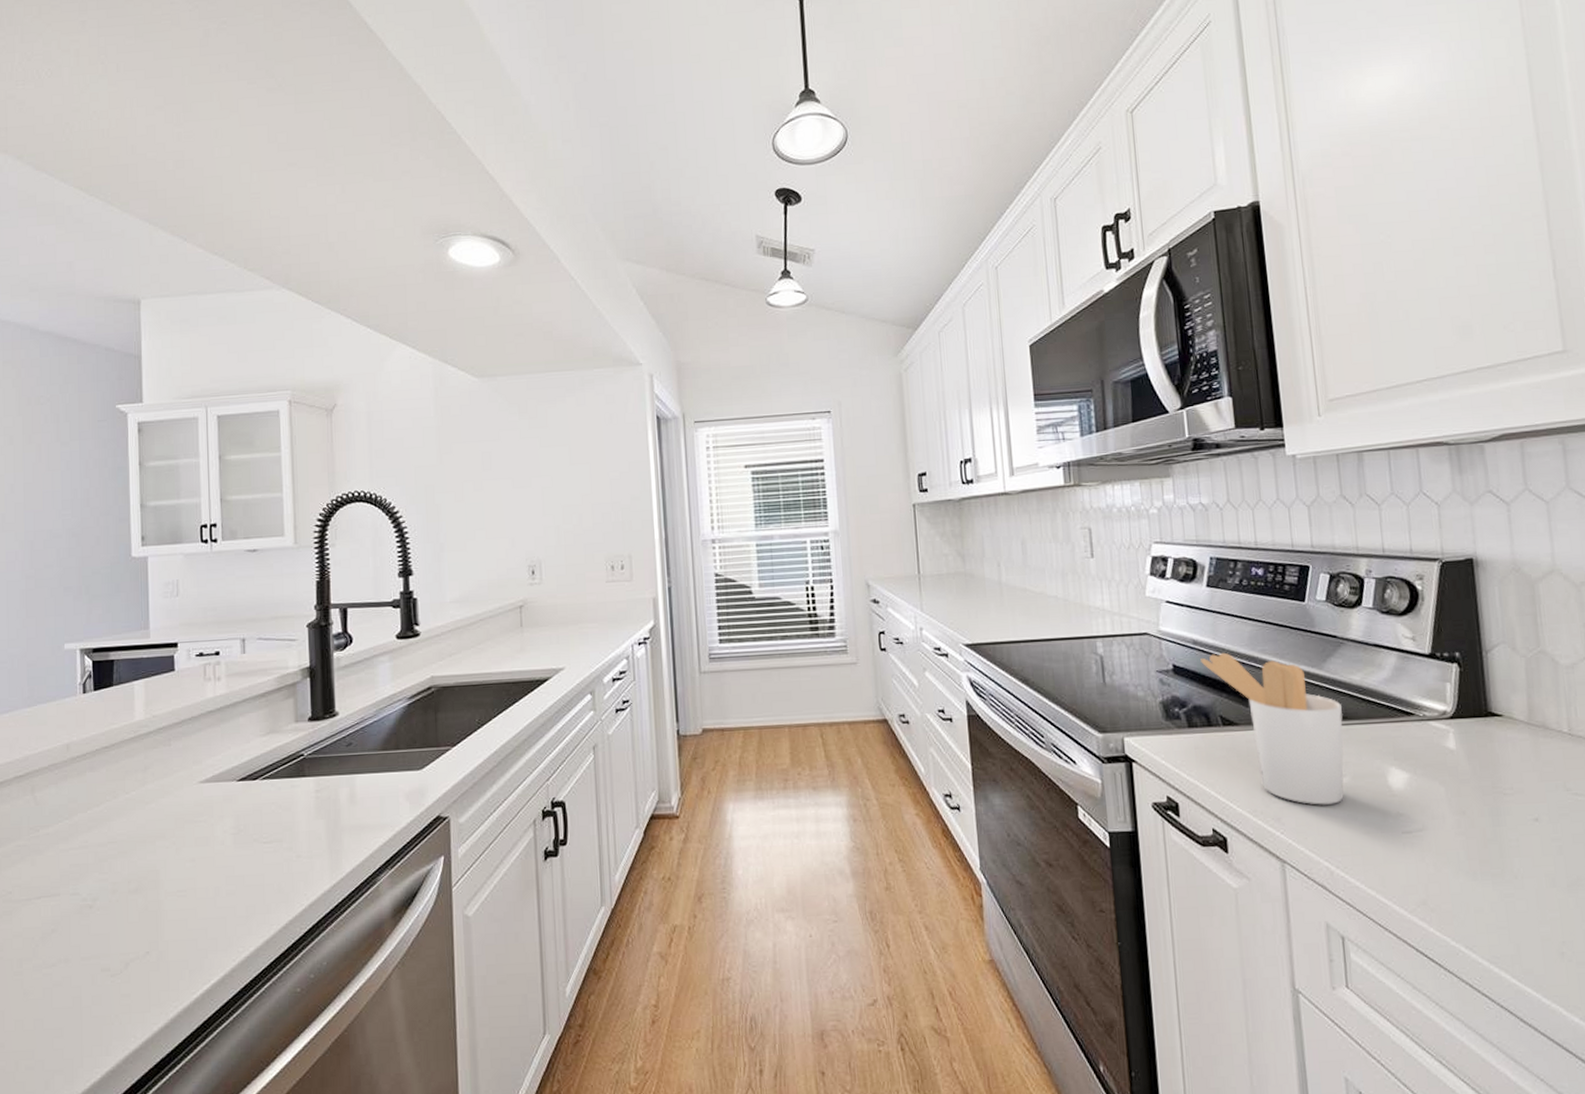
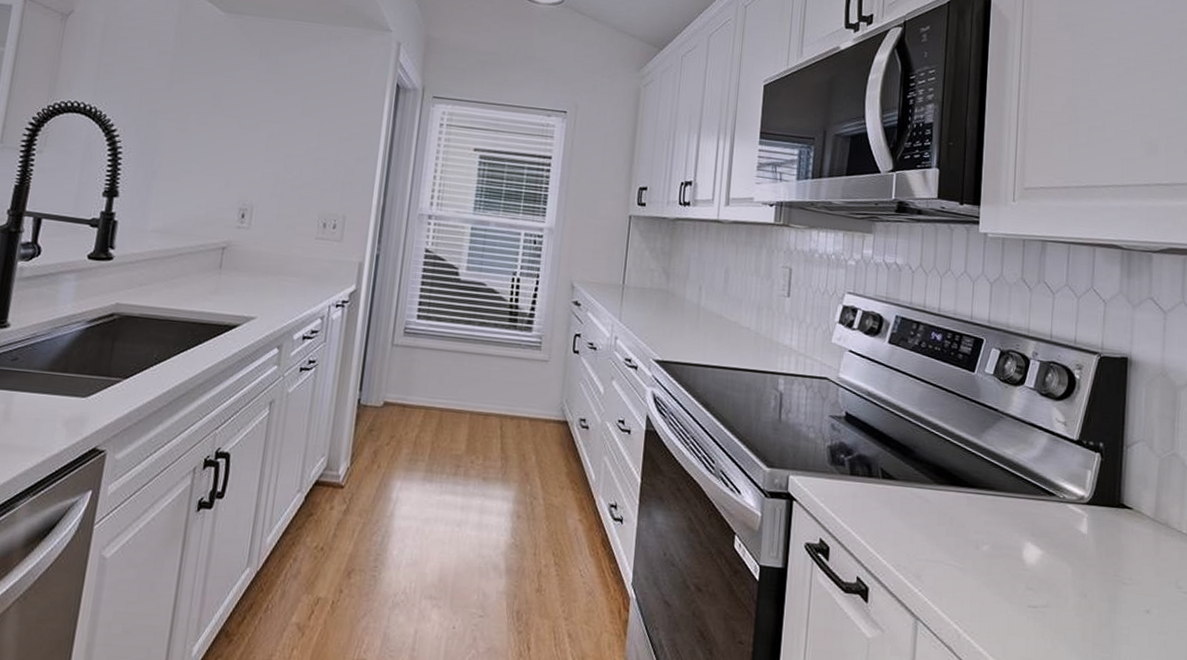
utensil holder: present [1200,652,1344,805] -> none [872,408,992,570]

